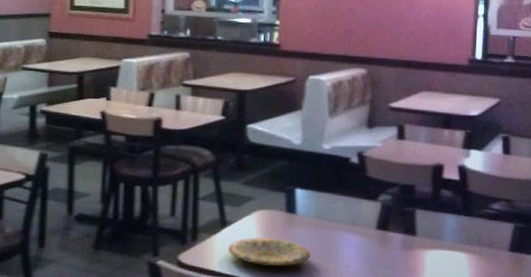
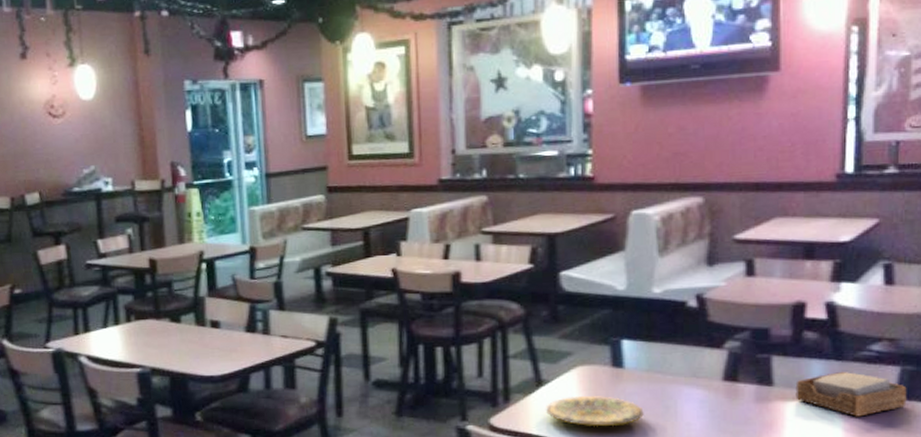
napkin holder: none [433,226,519,266] -> present [795,372,907,417]

